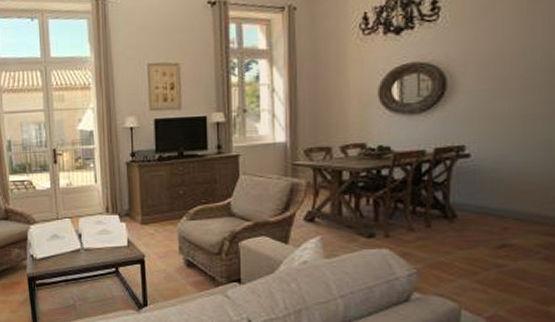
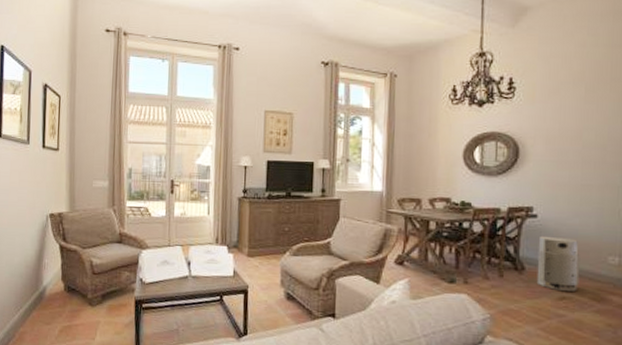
air purifier: none [471,177,524,238] -> present [536,235,580,291]

